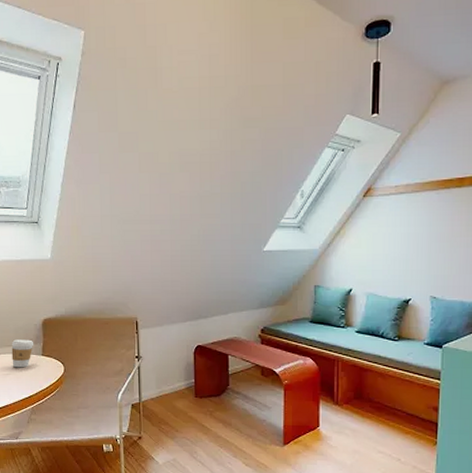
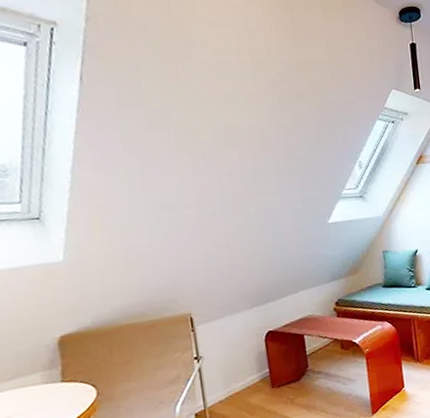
coffee cup: present [11,339,34,368] -> none [11,365,48,407]

